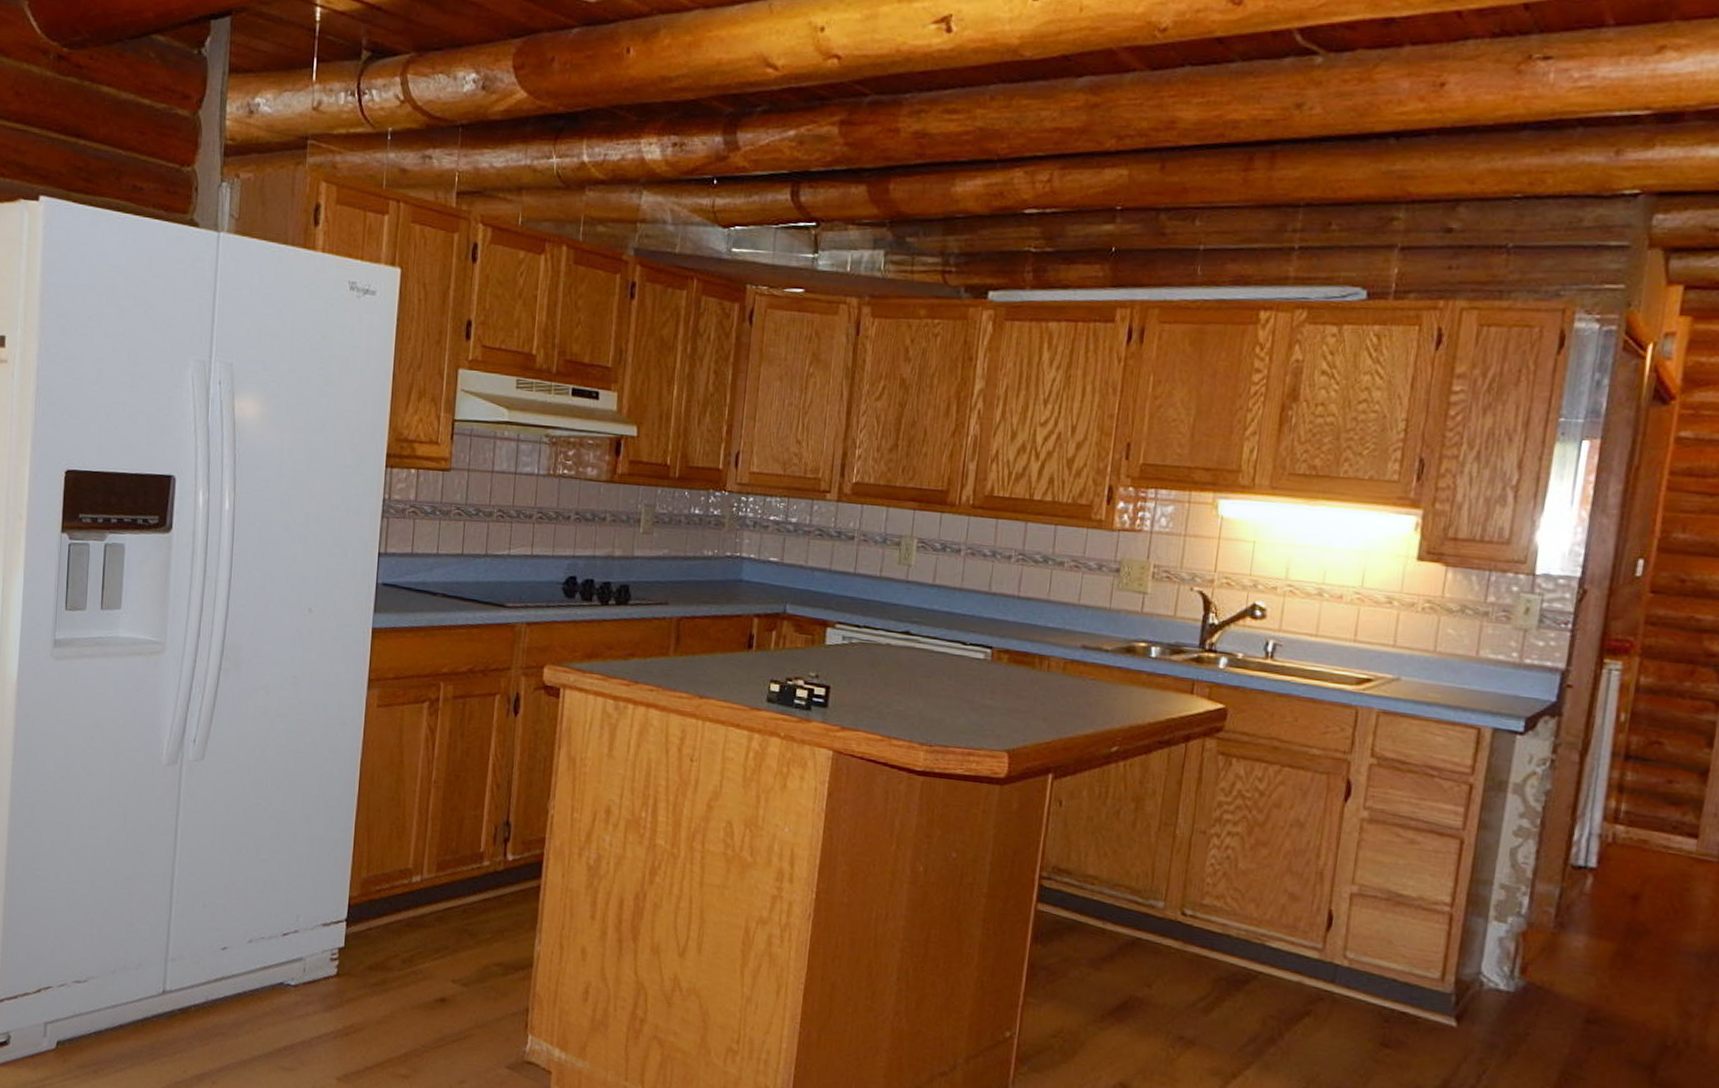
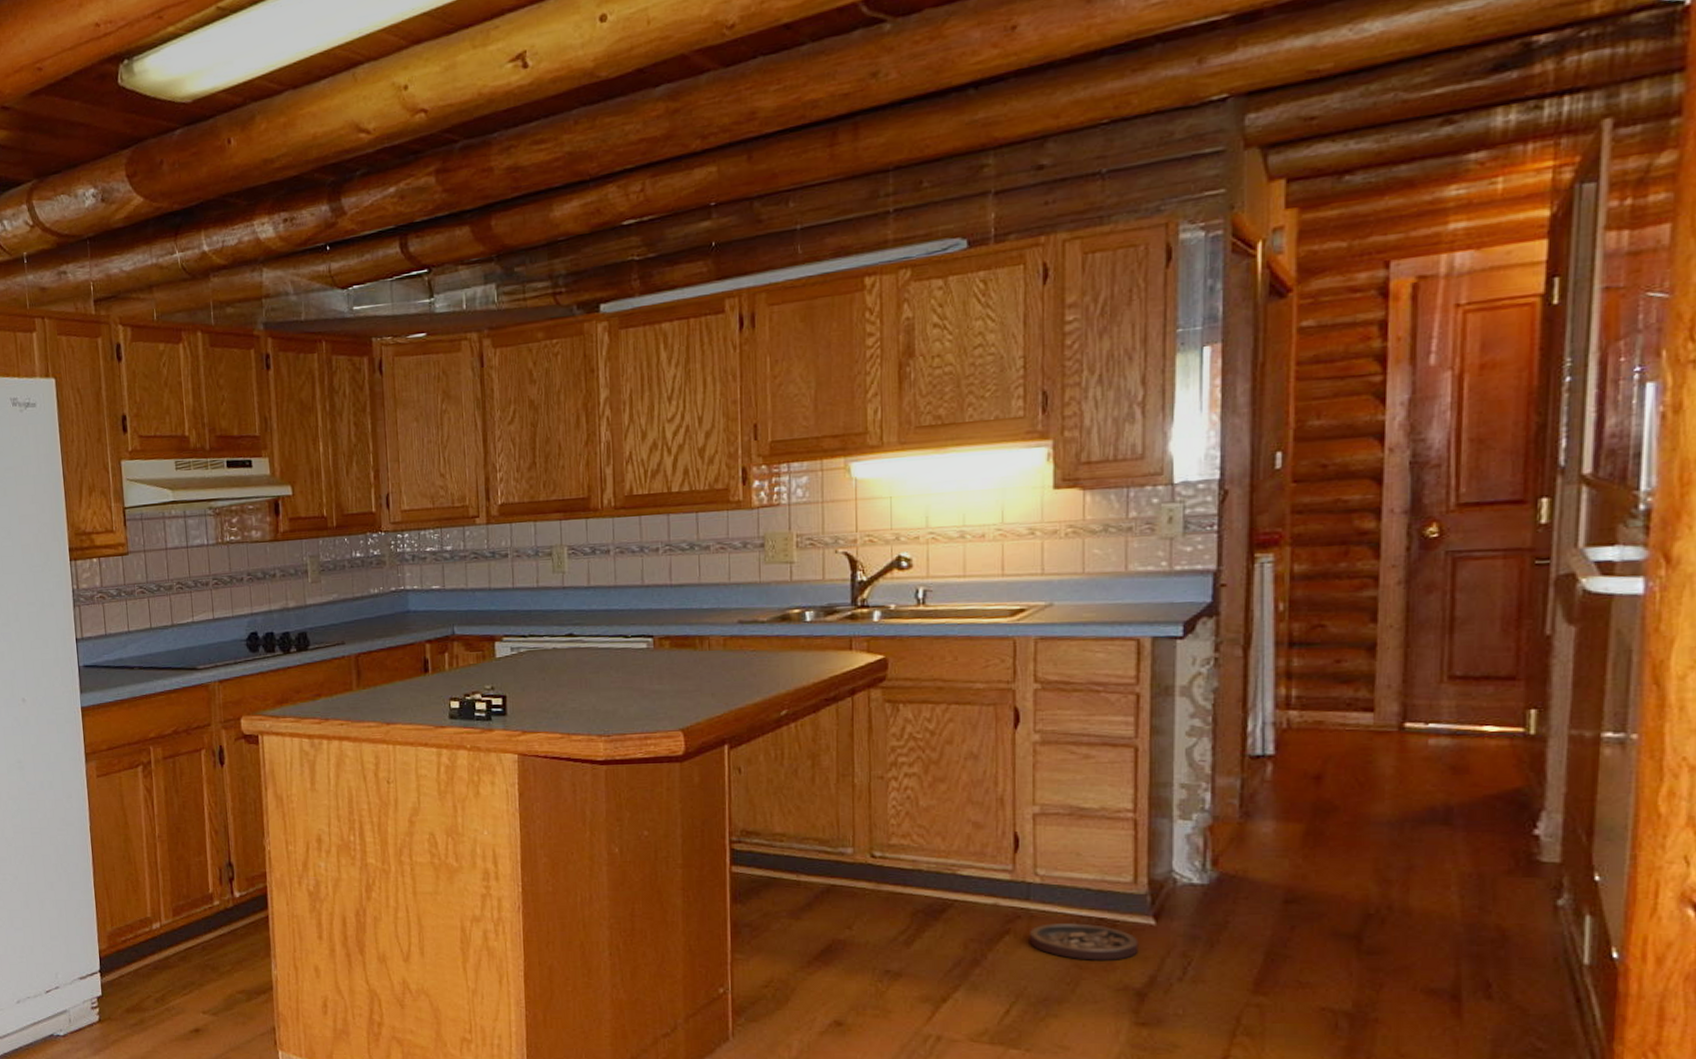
pet bowl: none [1329,1010,1438,1059] -> present [1030,922,1139,962]

